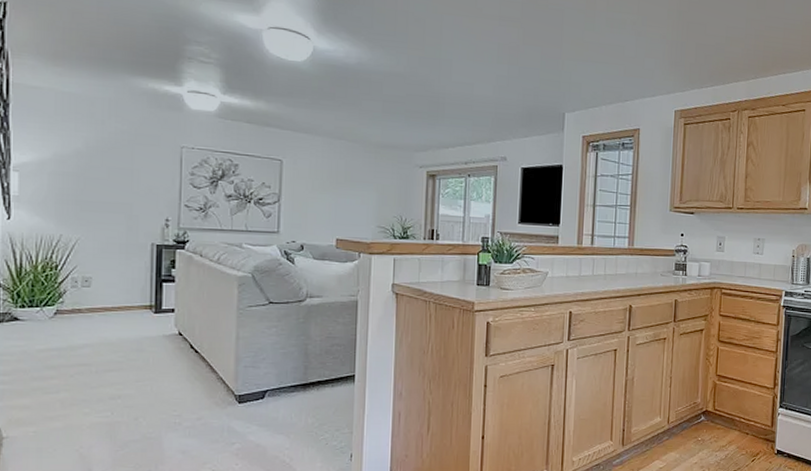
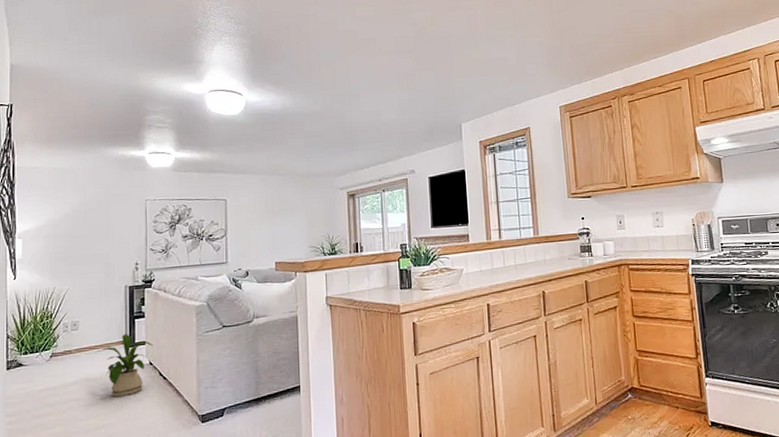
house plant: none [111,298,185,367] -> present [95,334,154,397]

